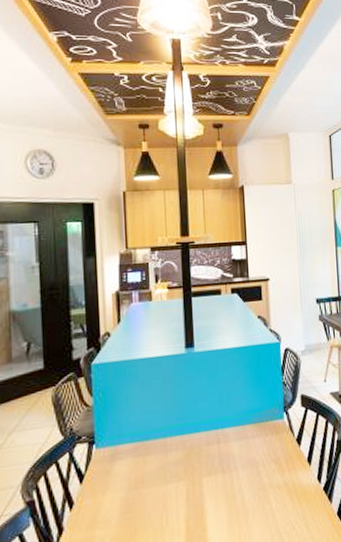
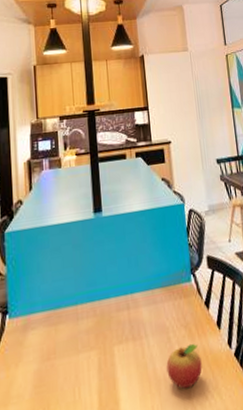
fruit: none [255,477,291,519] -> present [166,343,202,389]

